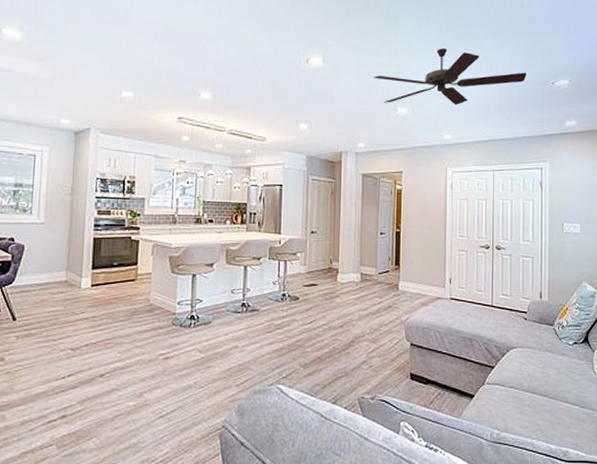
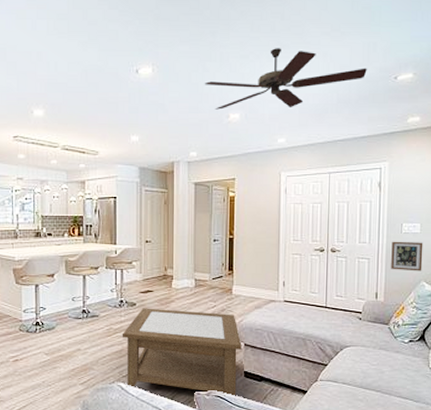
coffee table: none [284,302,408,402] -> present [123,308,242,397]
picture frame: none [554,240,584,272] -> present [391,241,423,271]

